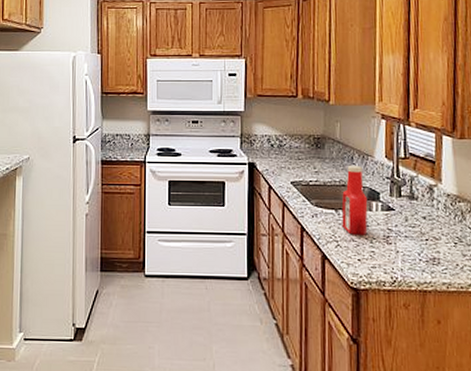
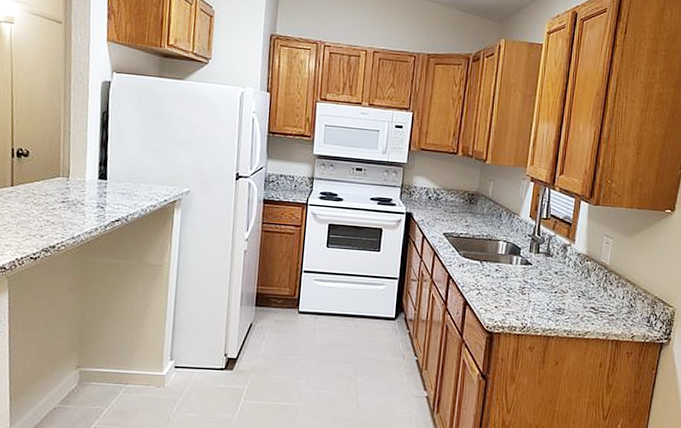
ketchup bottle: present [341,166,368,235] -> none [484,222,510,286]

